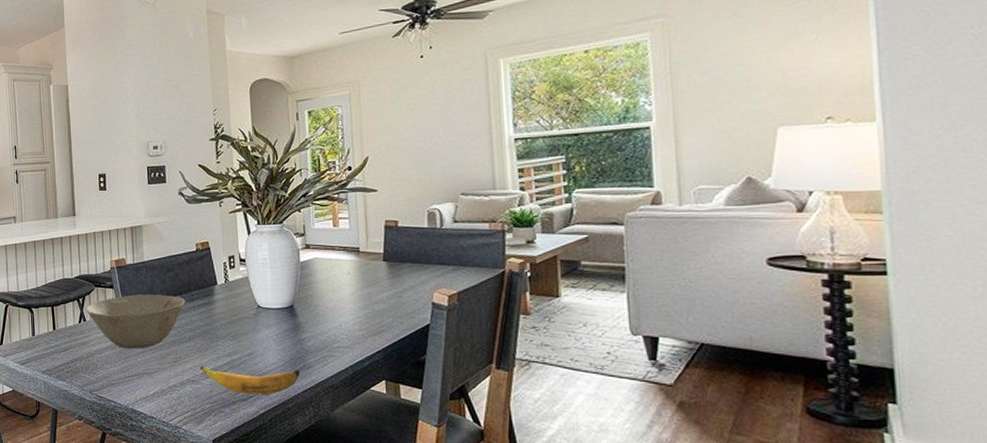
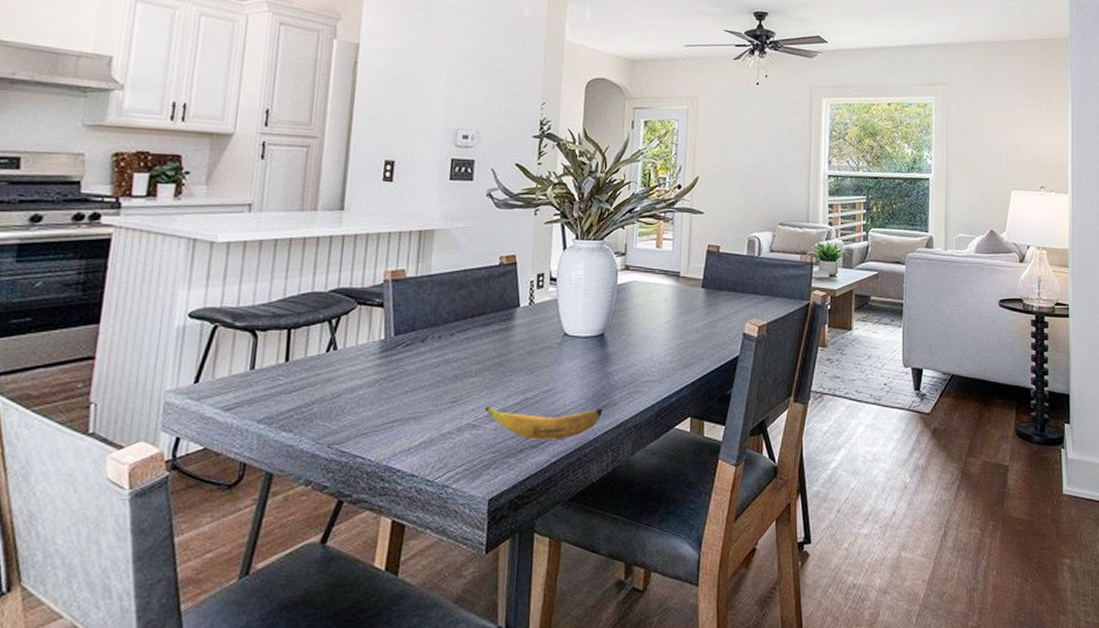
bowl: present [86,294,186,349] -> none [339,316,478,387]

